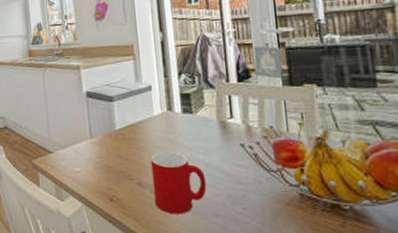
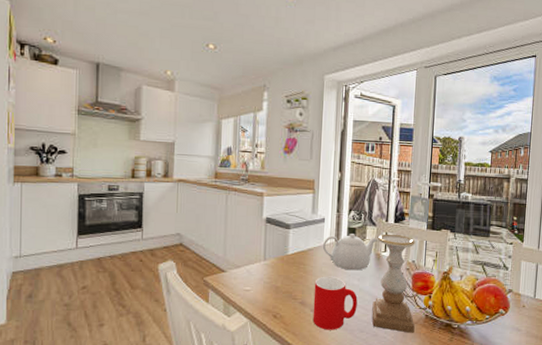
teapot: none [153,100,219,143] -> present [322,234,377,271]
candle holder: none [220,95,288,217] -> present [372,234,415,333]

